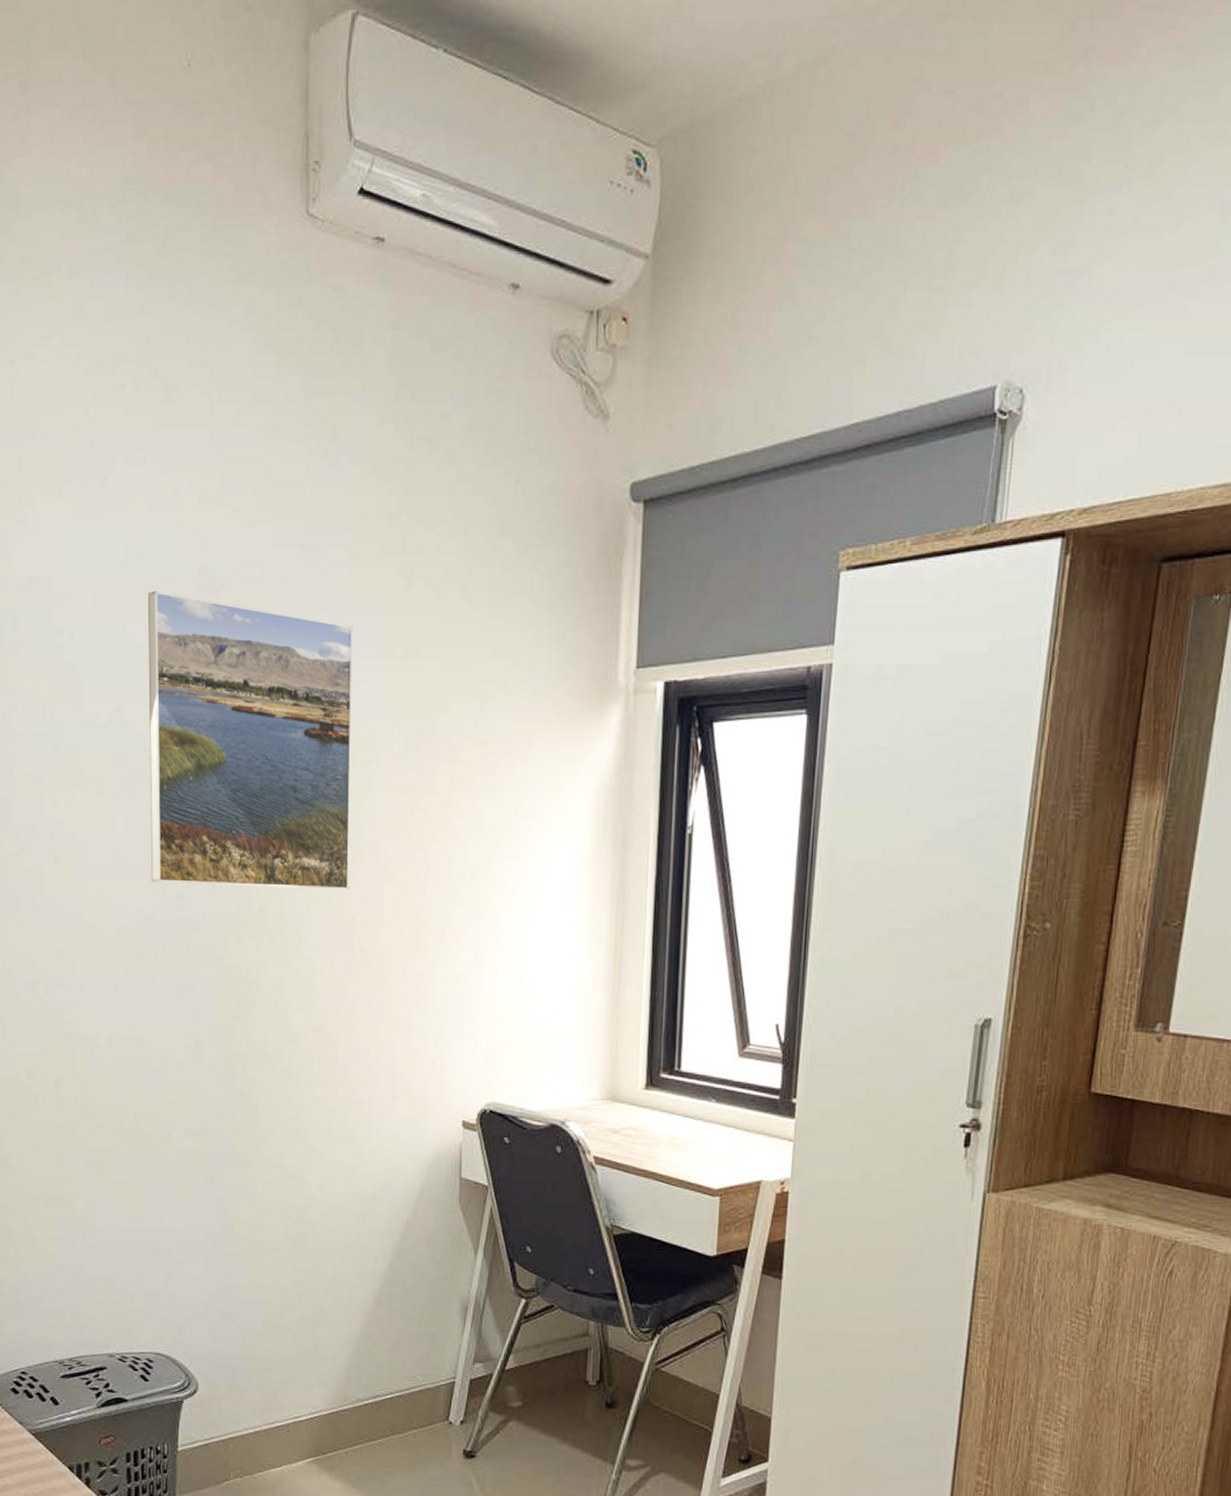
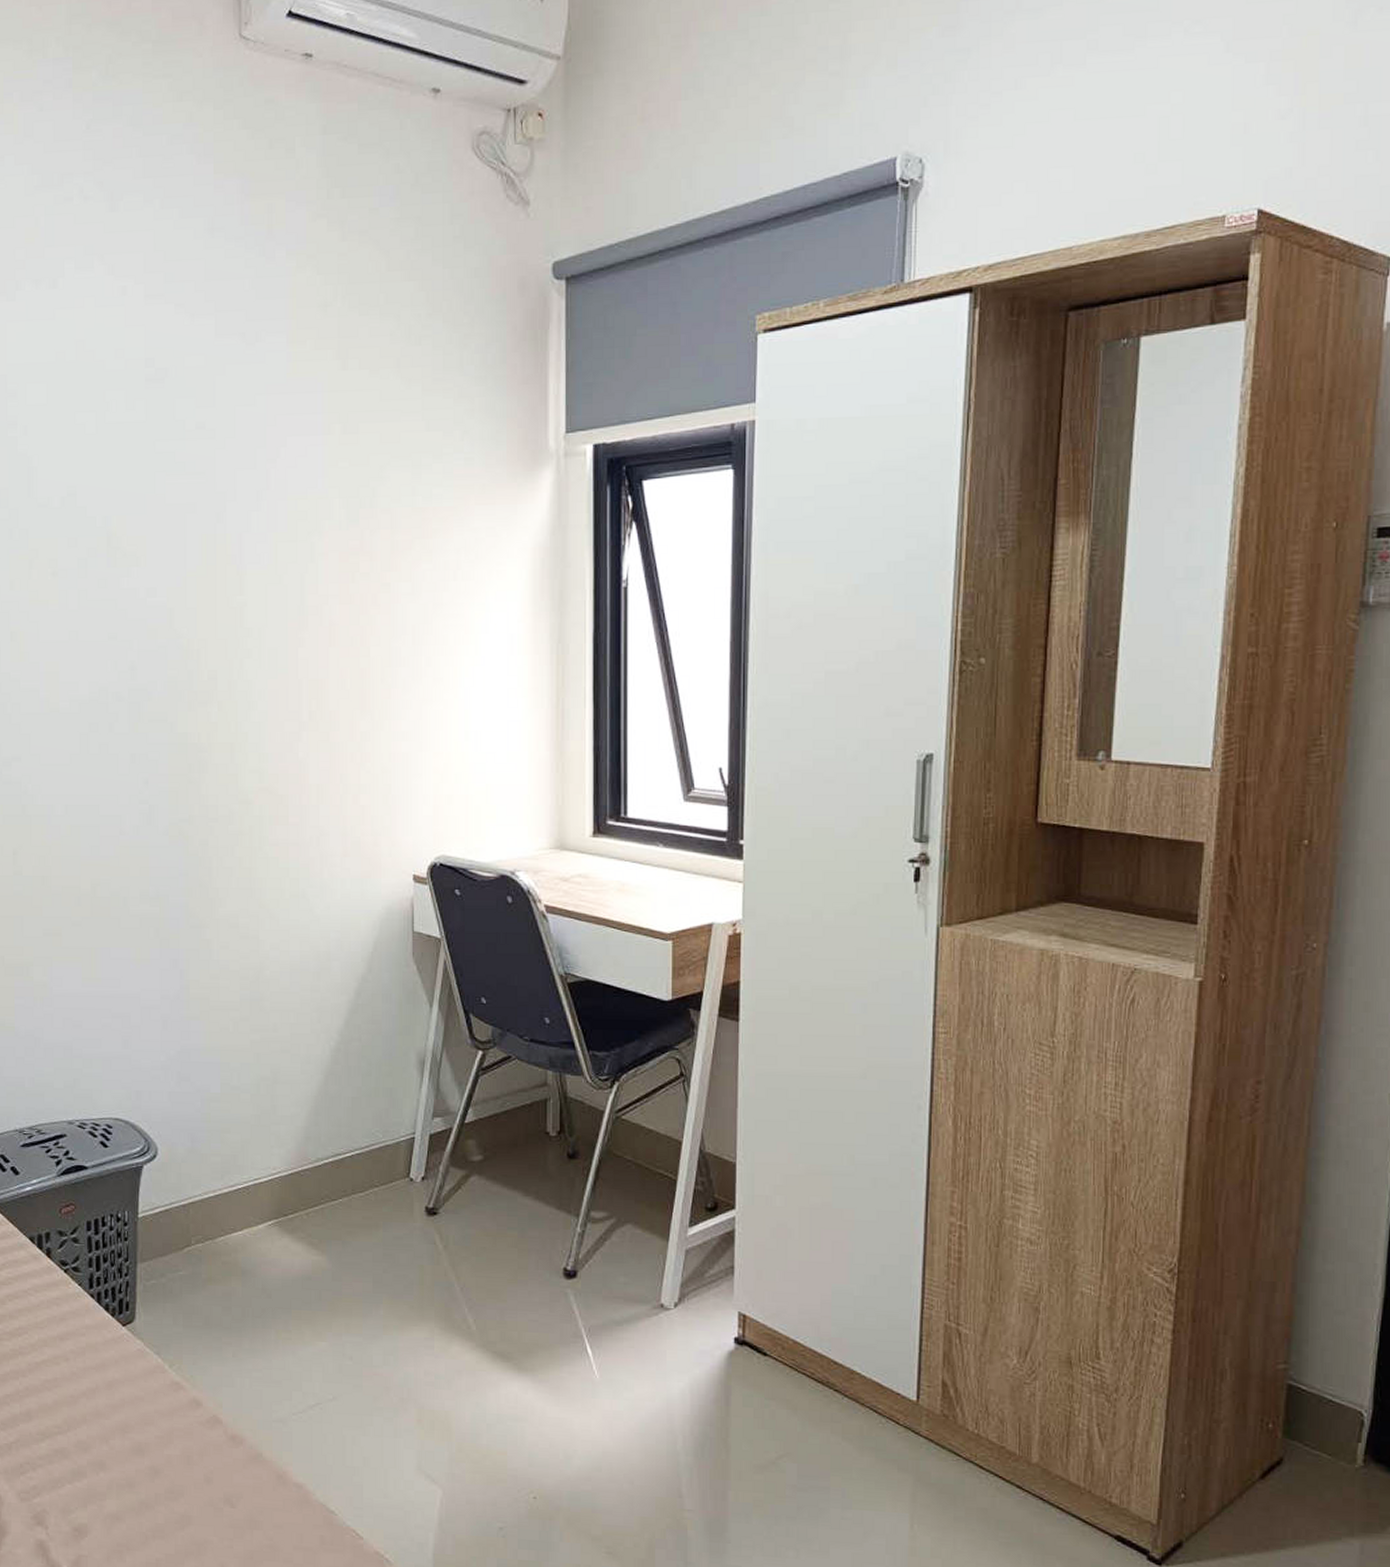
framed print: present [147,590,353,891] -> none [96,382,296,656]

